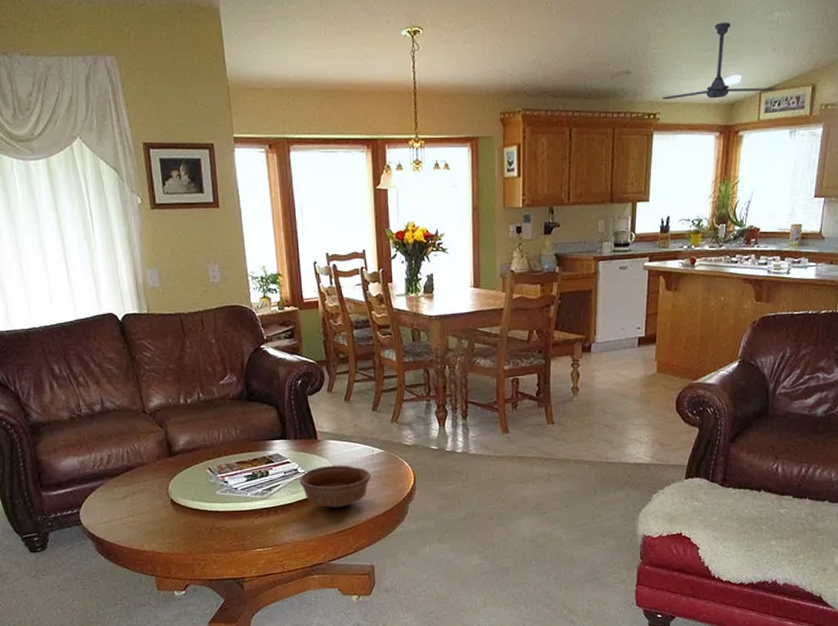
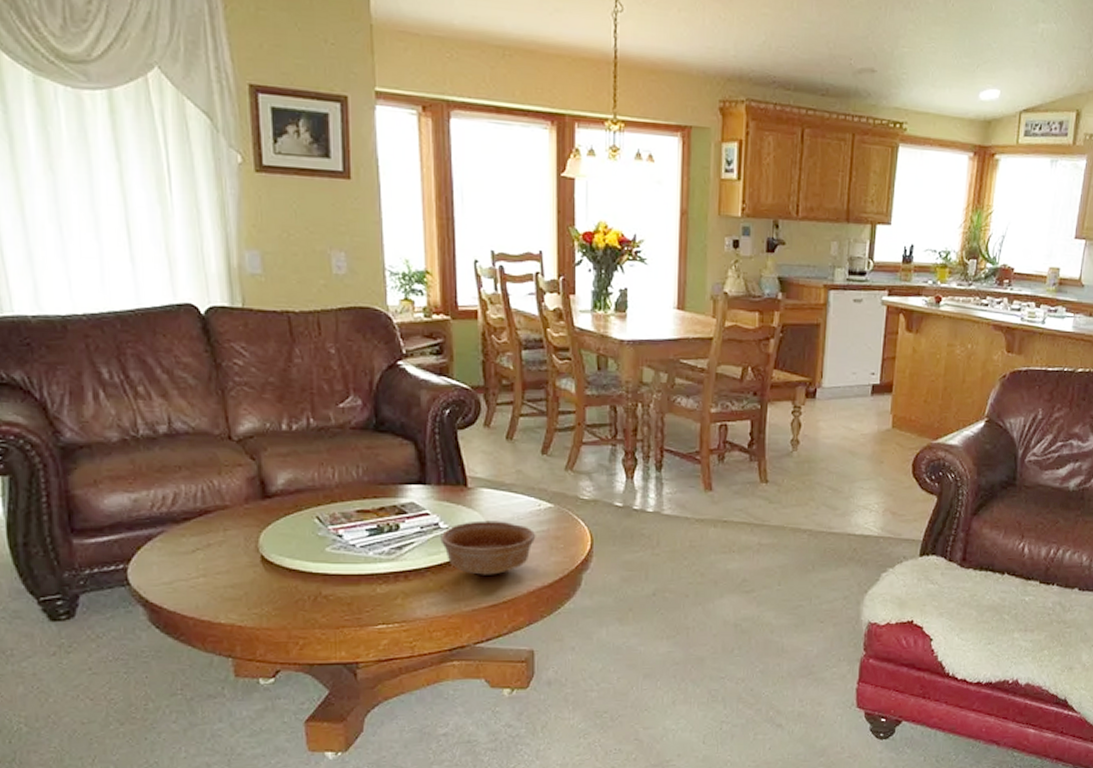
ceiling fan: present [662,22,776,100] -> none [910,26,1037,114]

